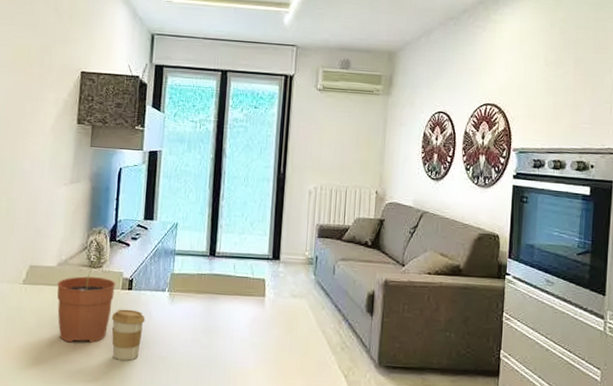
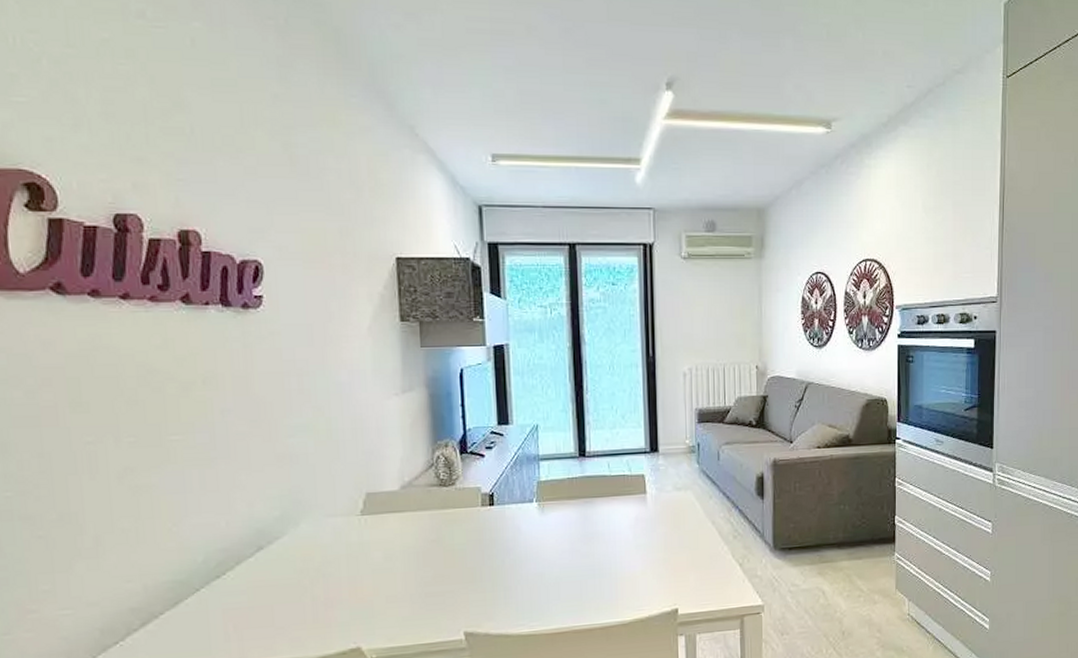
plant pot: present [57,256,116,343] -> none [403,473,475,573]
coffee cup: present [111,309,146,361] -> none [473,527,514,584]

